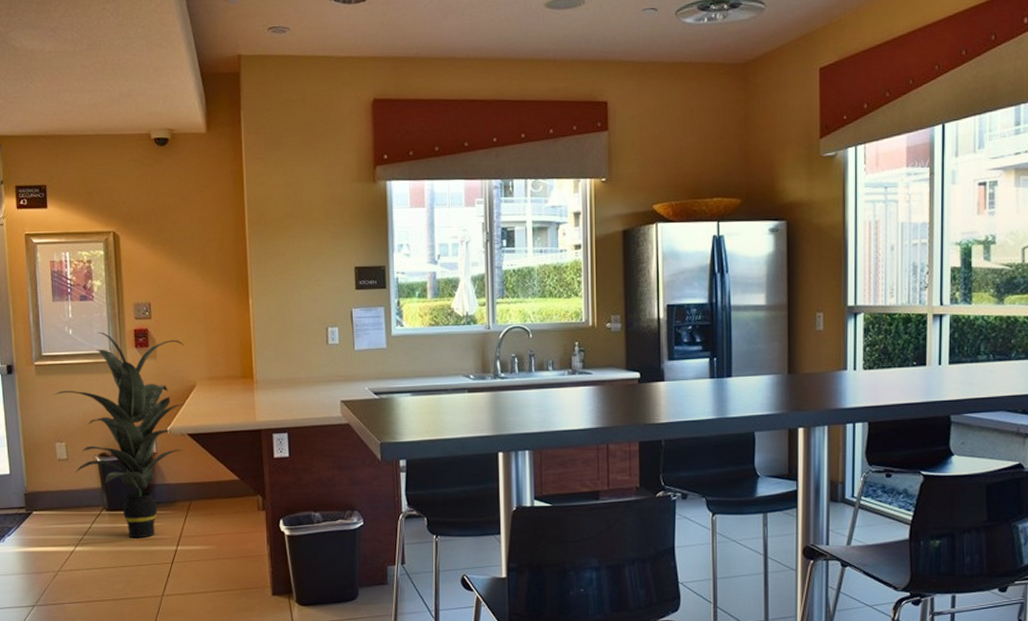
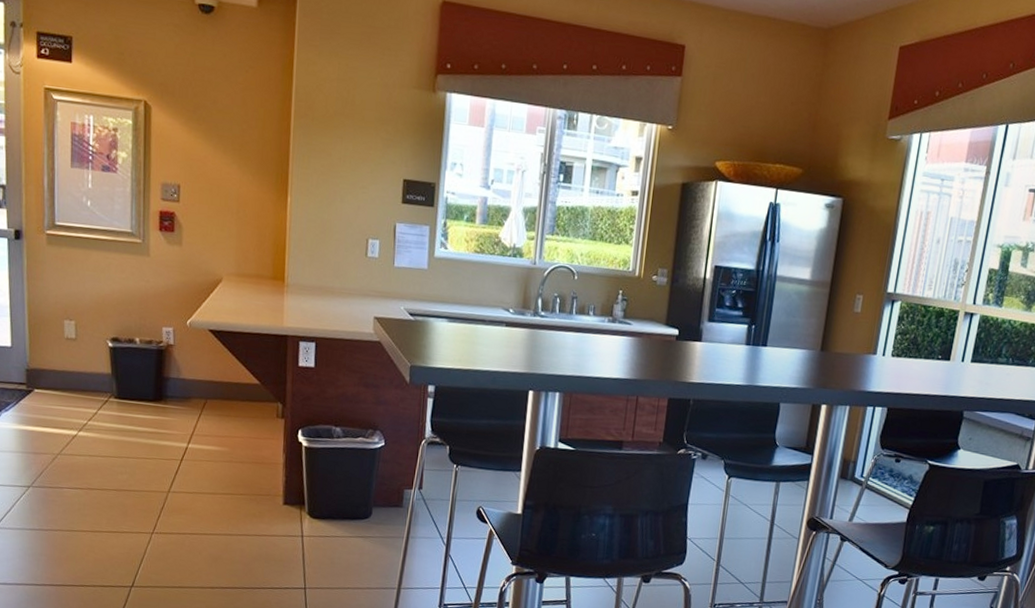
indoor plant: present [53,331,185,538] -> none [65,207,214,431]

